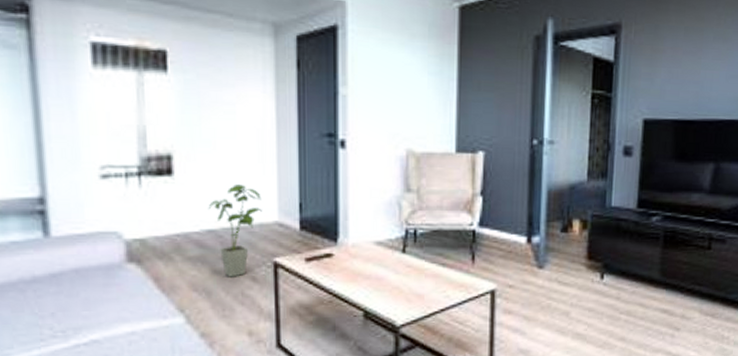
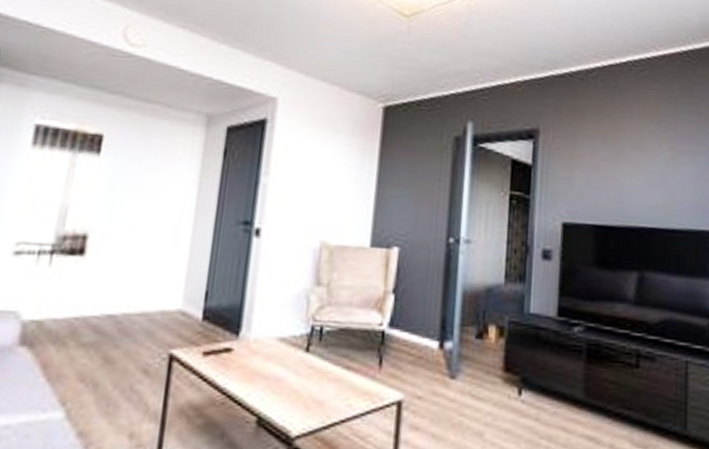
house plant: present [208,185,262,277] -> none [112,268,169,369]

